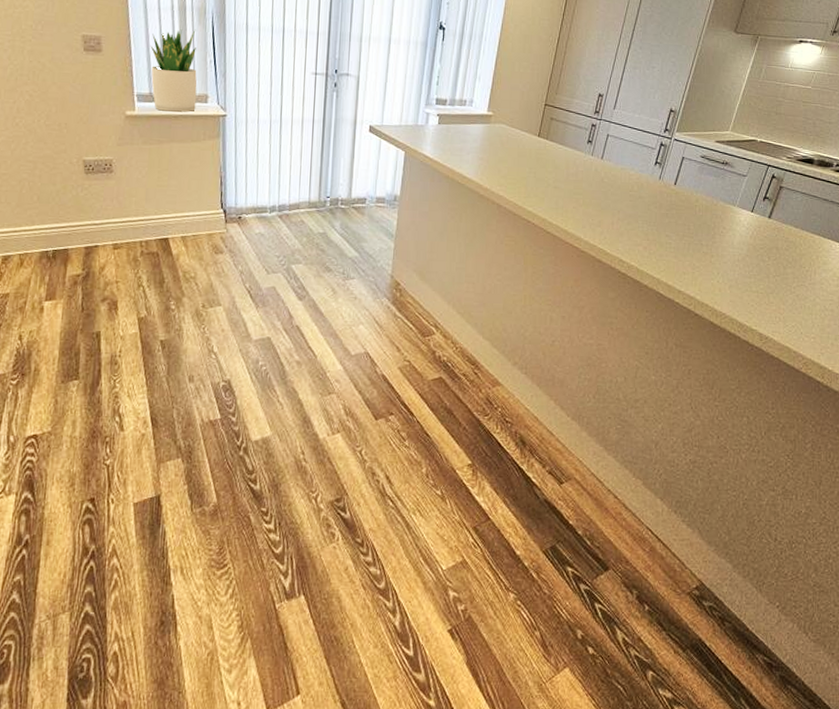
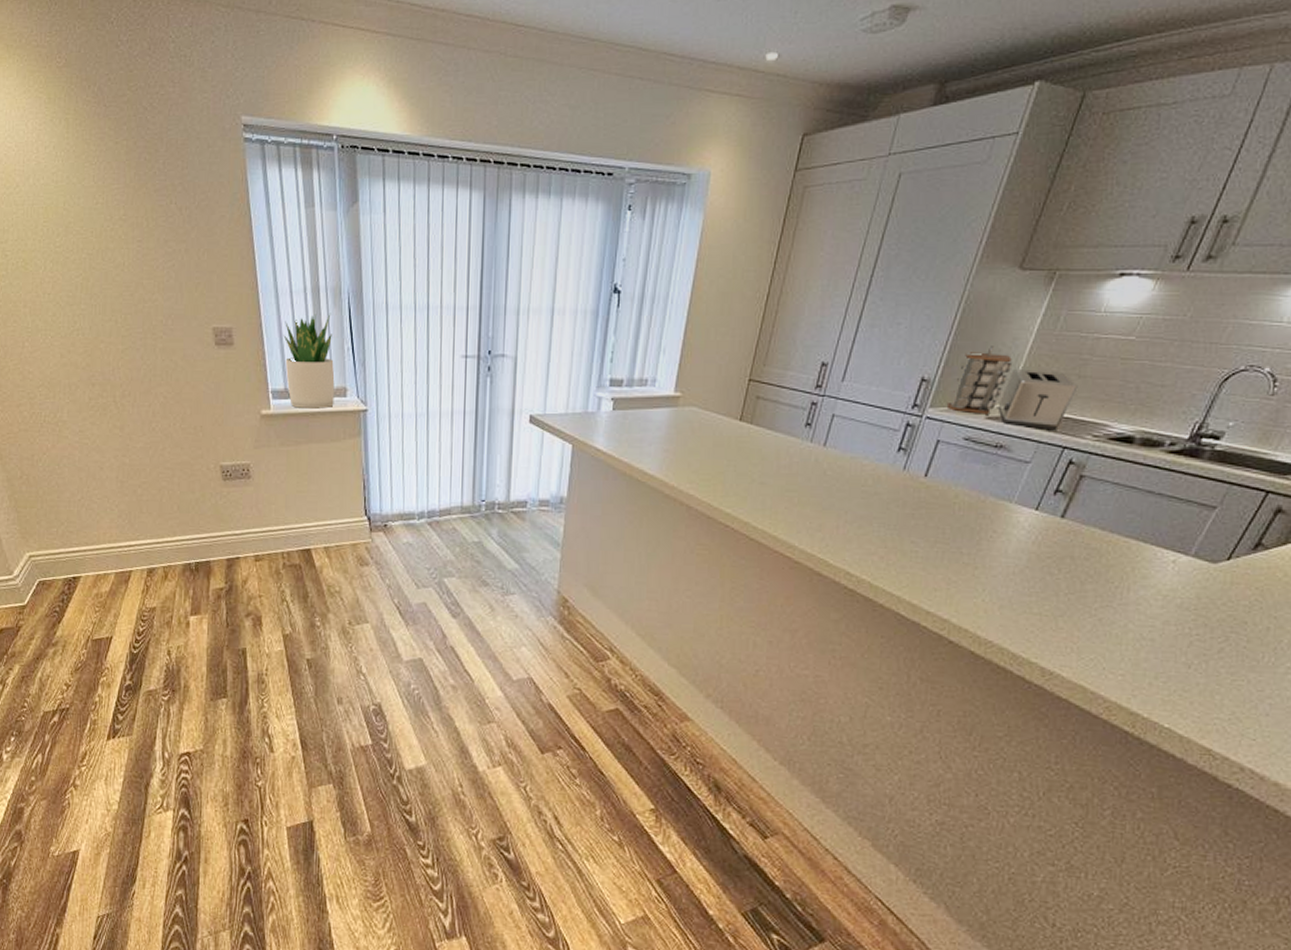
spice rack: none [688,88,731,139] -> present [946,346,1012,414]
toaster: none [723,105,776,153] -> present [997,368,1078,431]

